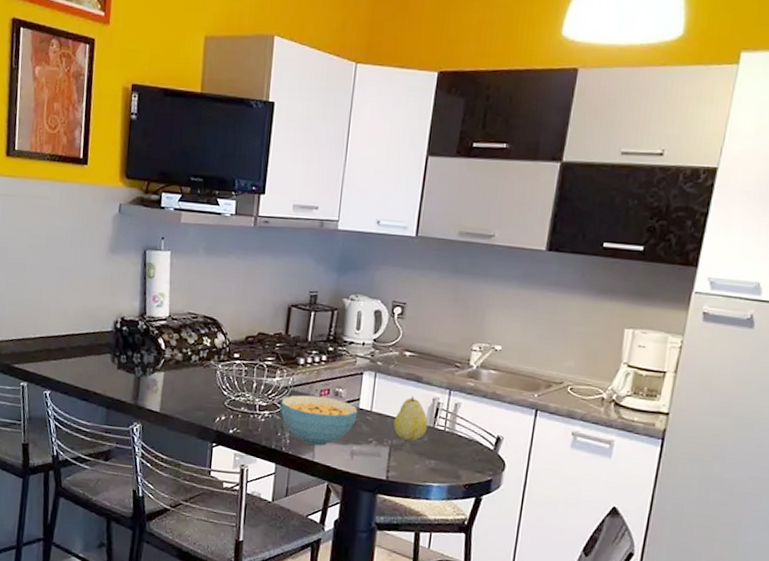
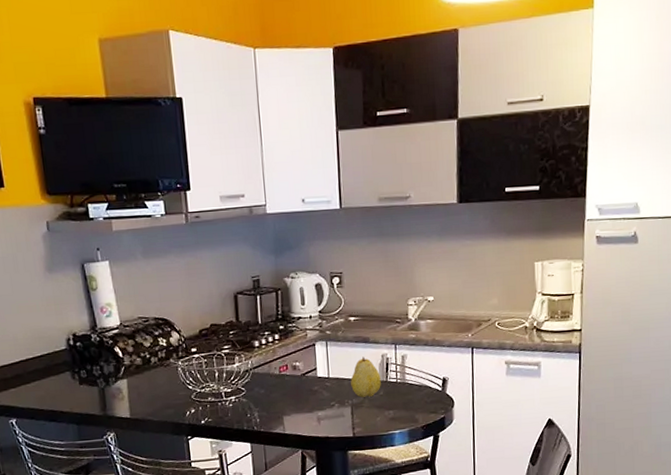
cereal bowl: present [280,395,358,446] -> none [244,372,317,419]

